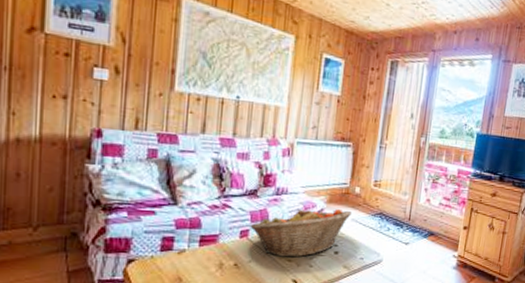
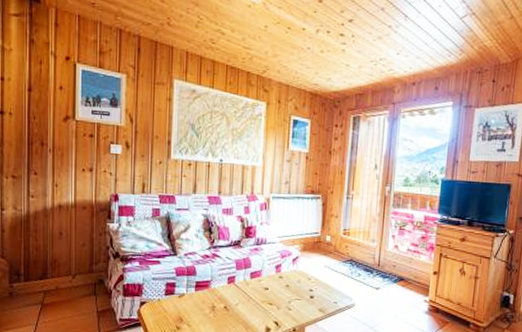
fruit basket: present [250,208,352,257] -> none [236,256,324,301]

